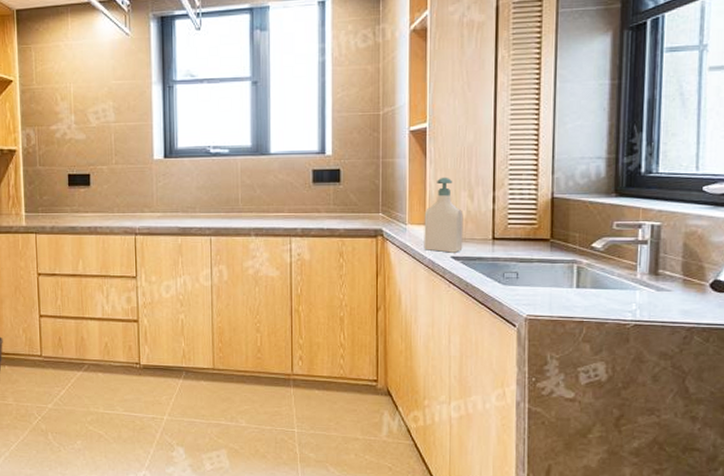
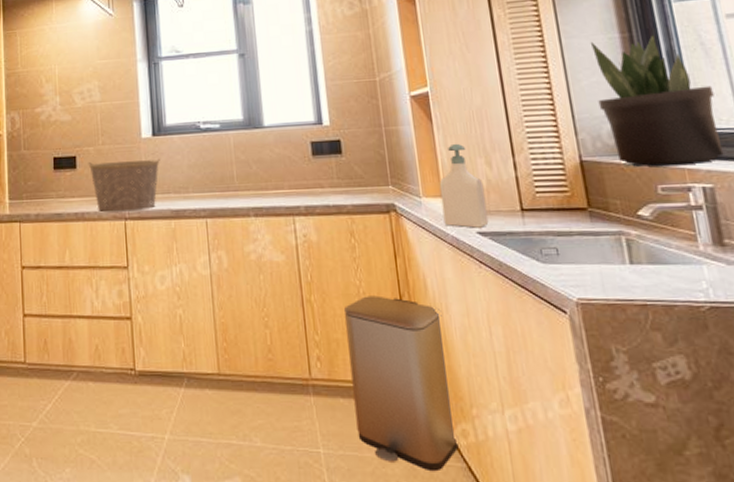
basket: none [101,179,170,229] -> present [88,158,160,213]
pedal bin: none [326,308,411,446] -> present [343,295,459,470]
planter: none [578,83,681,205] -> present [590,35,724,167]

